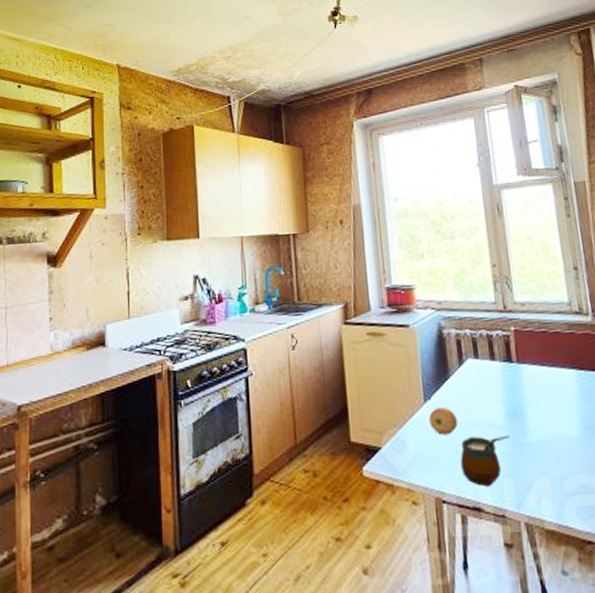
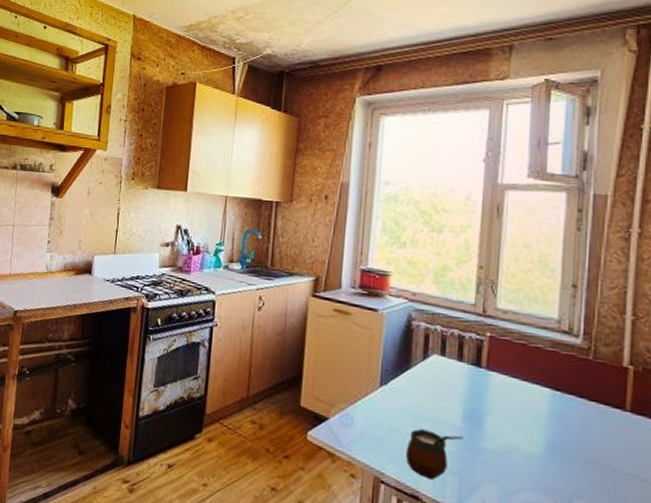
apple: present [429,407,458,435] -> none [381,393,412,422]

